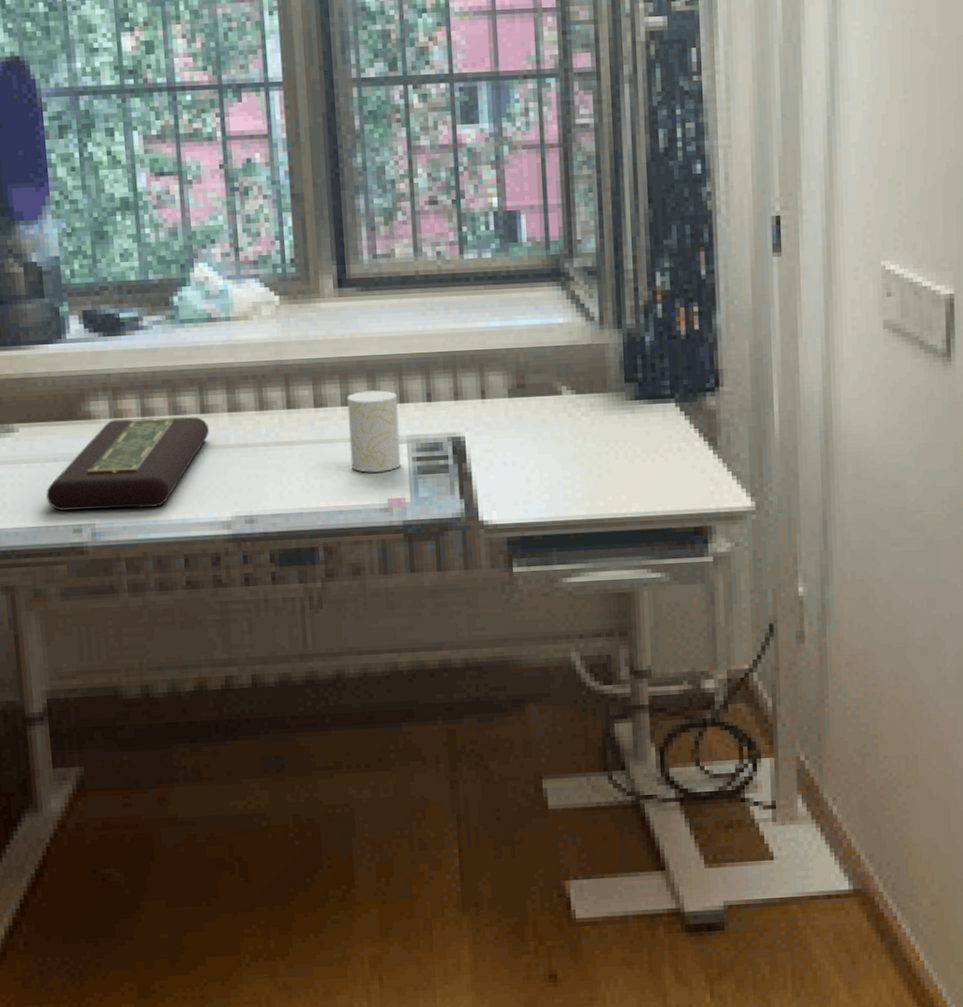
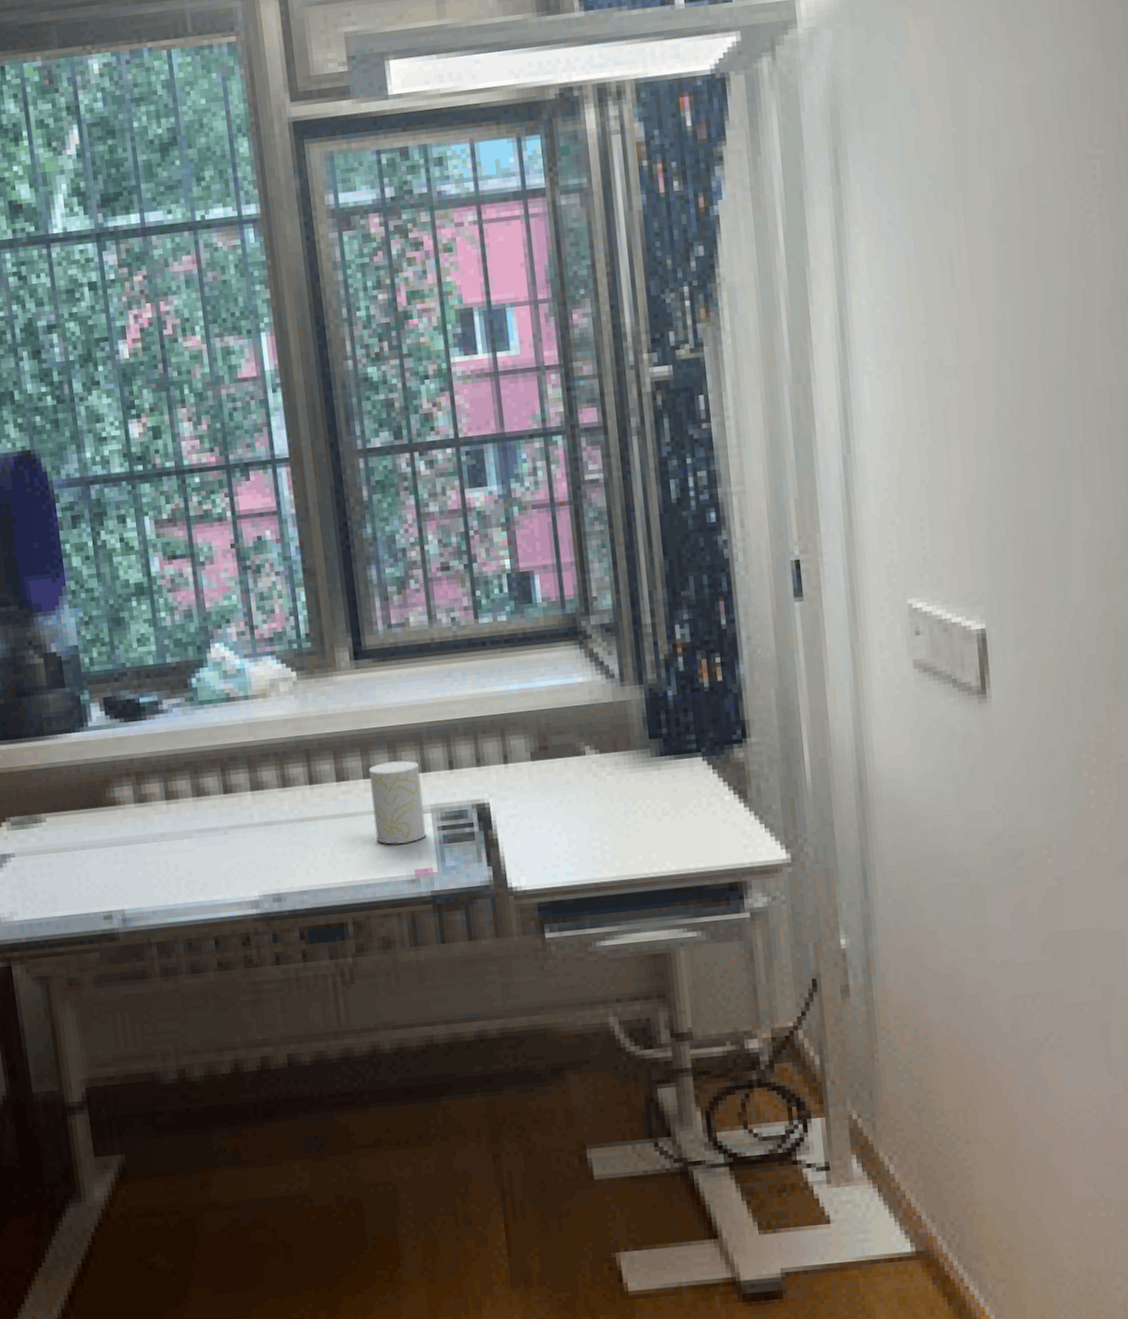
keyboard: present [46,417,209,511] -> none [75,797,233,898]

